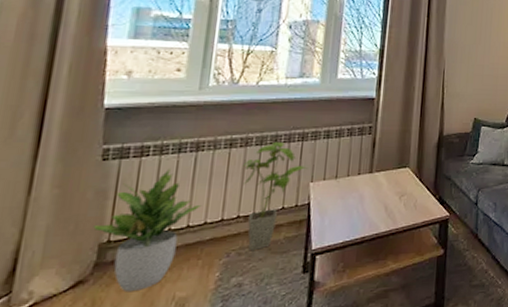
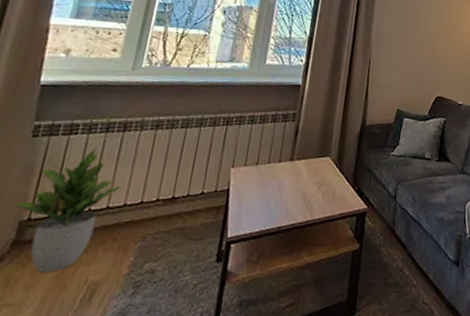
house plant: present [242,141,308,250] -> none [165,124,230,235]

